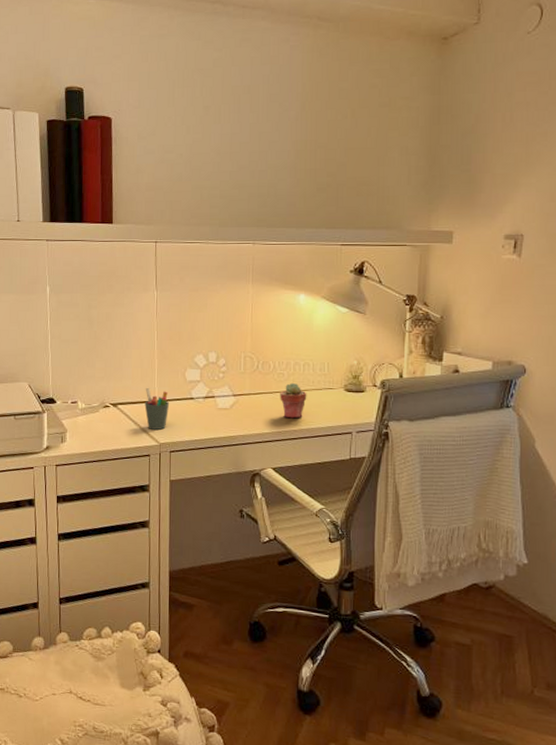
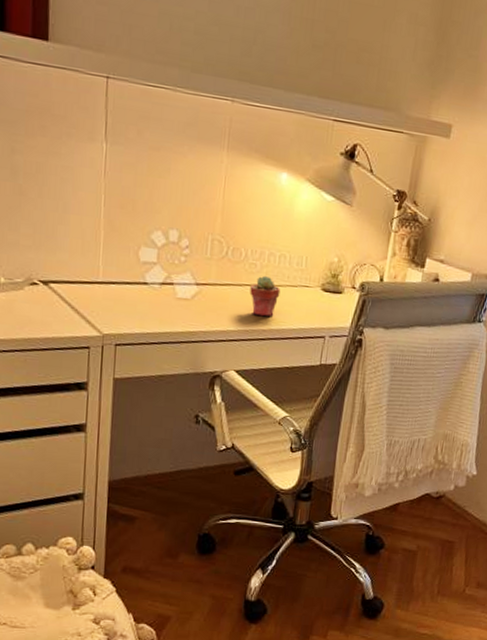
pen holder: present [144,387,170,430] -> none [85,264,118,318]

